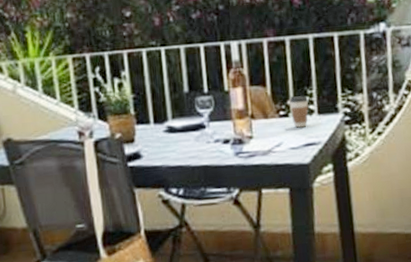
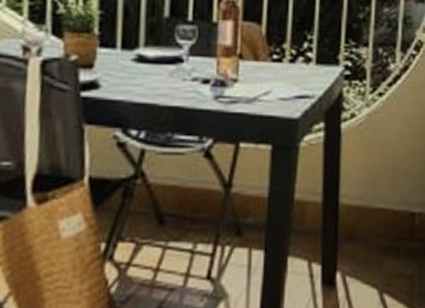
coffee cup: present [289,96,309,128] -> none [285,40,308,76]

